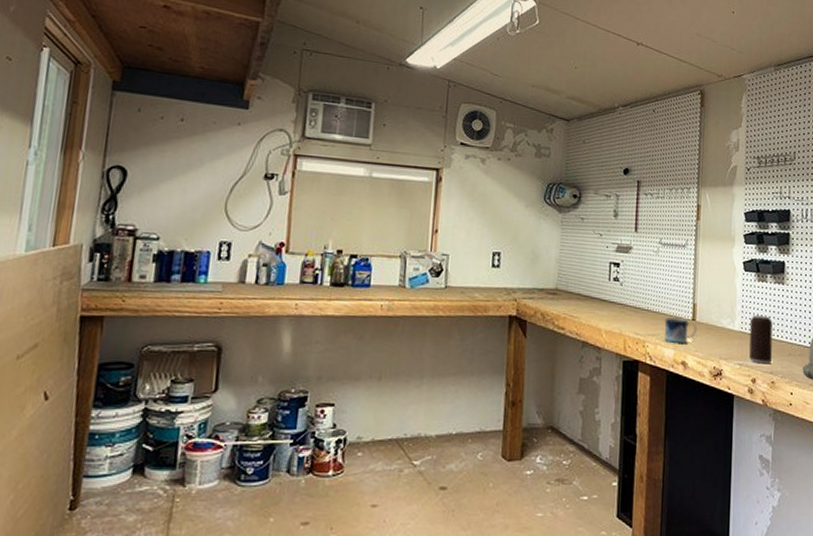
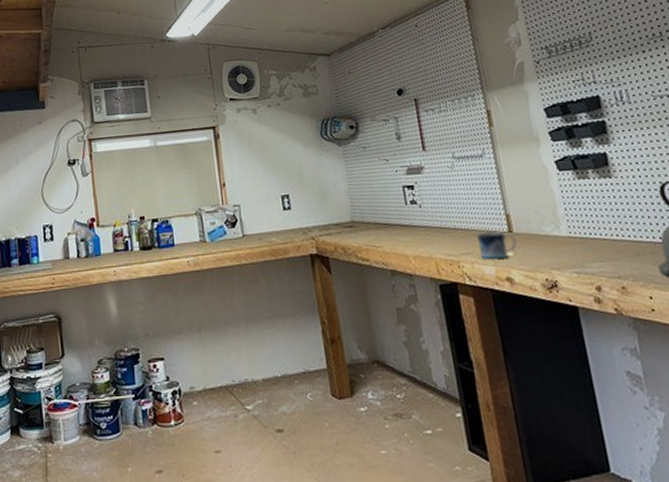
beverage can: present [749,314,773,364] -> none [577,215,616,269]

